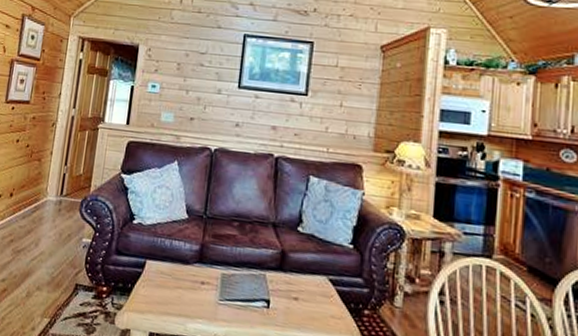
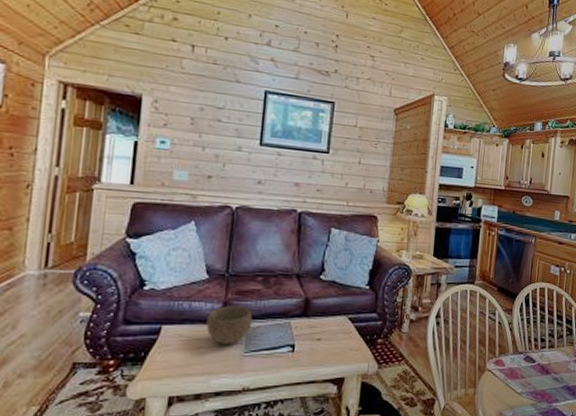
bowl: none [184,248,228,289] -> present [206,306,253,344]

